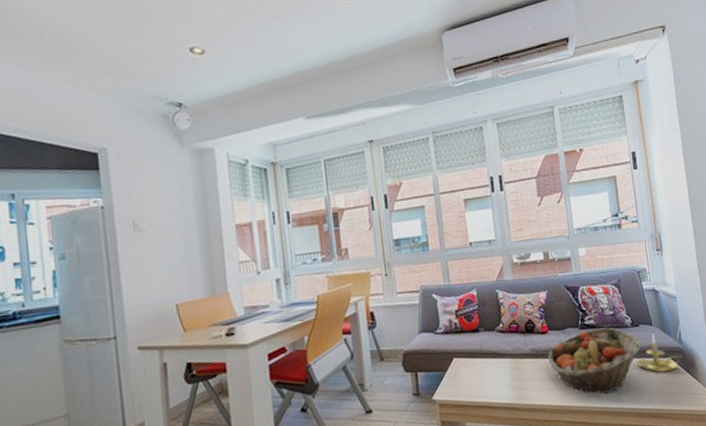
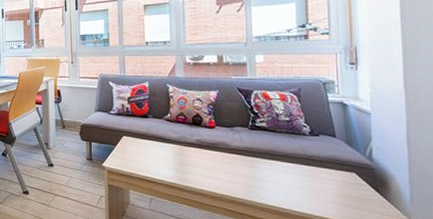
fruit basket: present [548,327,641,394] -> none [213,131,320,193]
candle holder: present [636,333,682,373] -> none [311,146,370,186]

